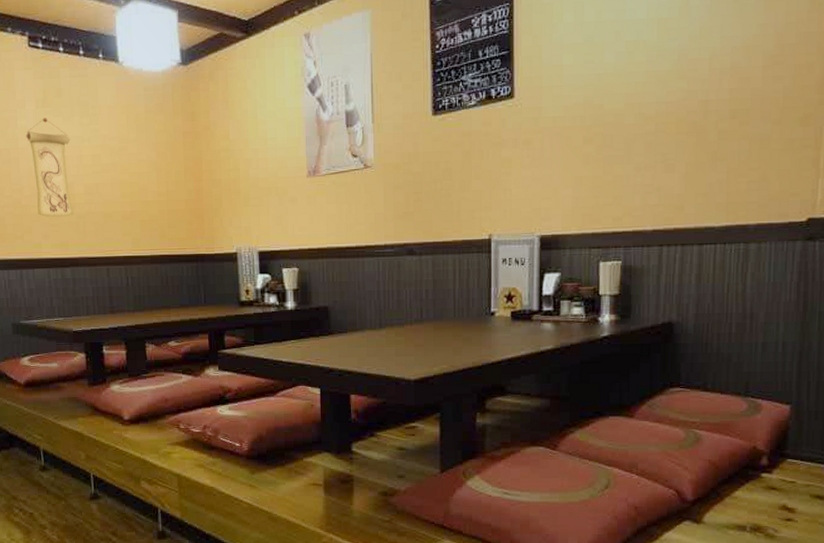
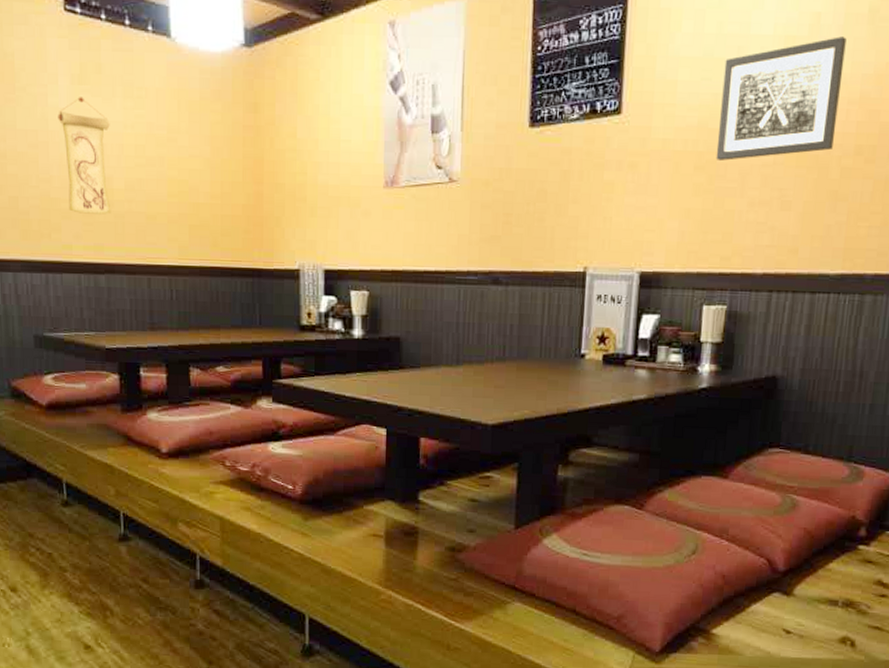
wall art: none [602,15,714,132] -> present [716,36,846,161]

